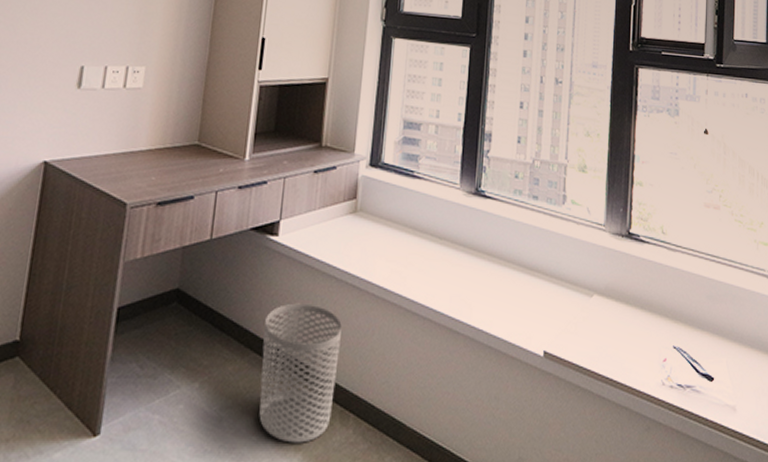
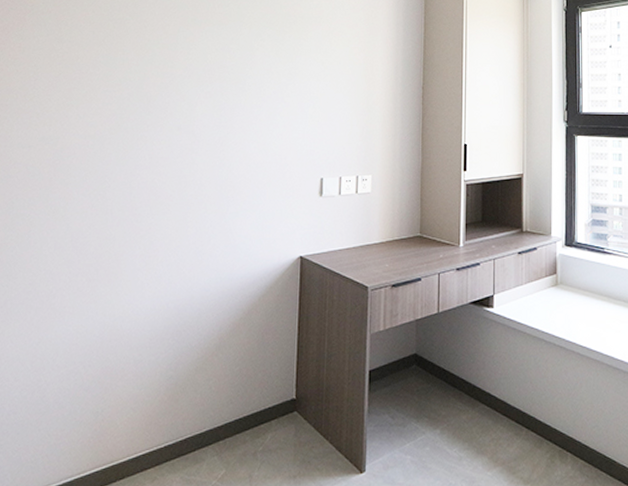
waste bin: present [259,303,342,443] -> none [489,362,554,477]

